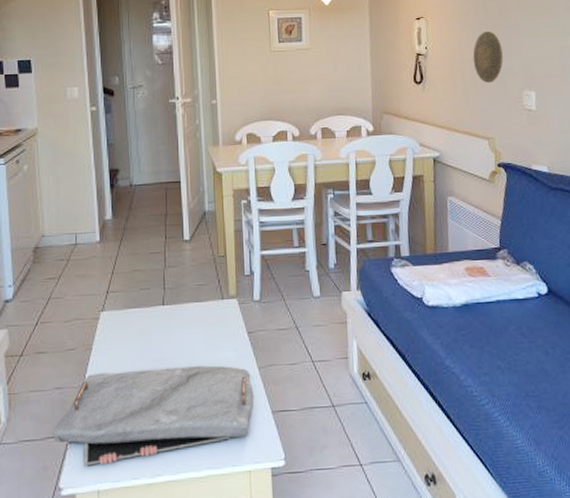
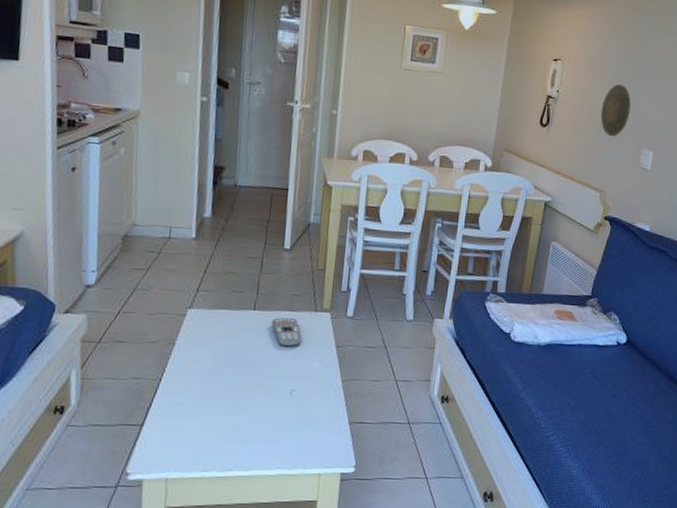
serving tray: present [52,365,254,466] -> none [124,368,334,456]
remote control: none [182,308,212,339] -> present [272,317,302,347]

